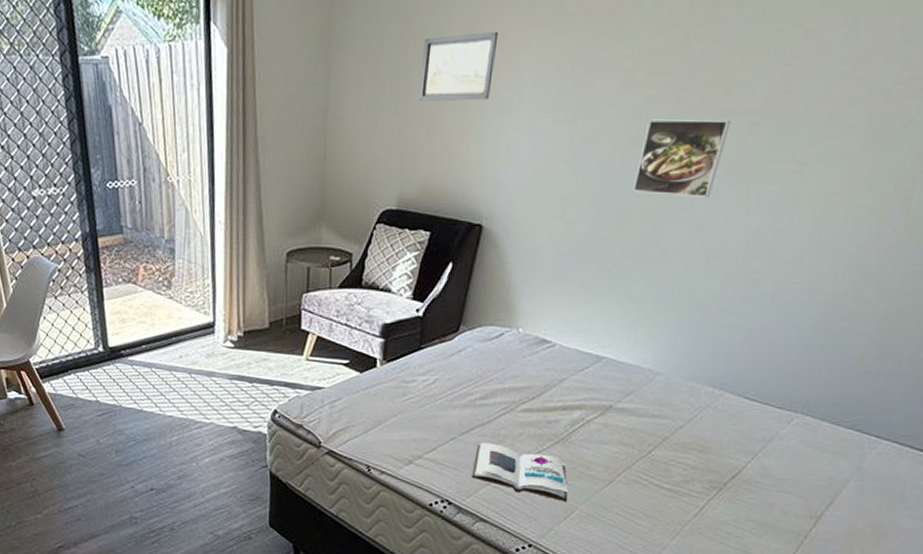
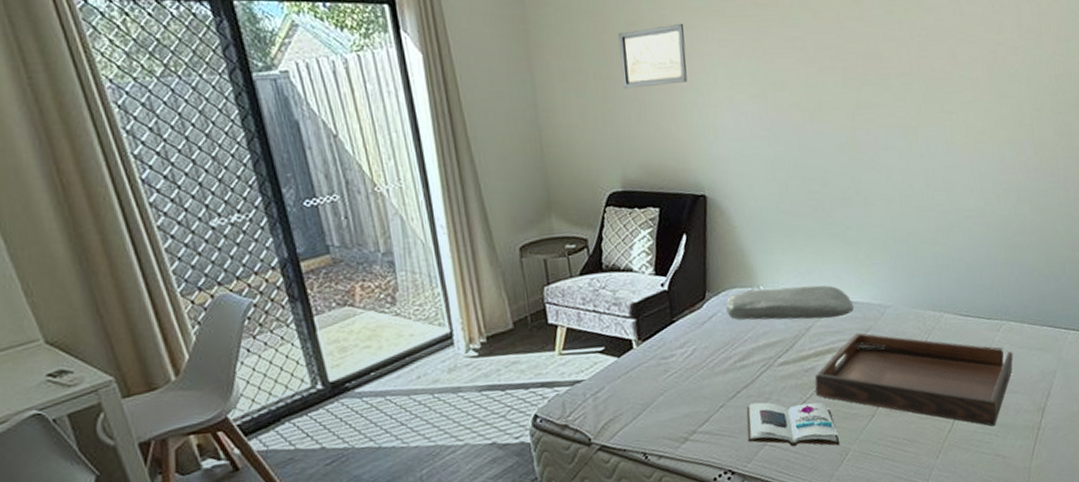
pillow: none [478,330,619,375] -> present [726,285,853,320]
serving tray: none [554,395,799,522] -> present [815,333,1014,426]
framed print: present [632,119,731,197] -> none [825,82,890,150]

